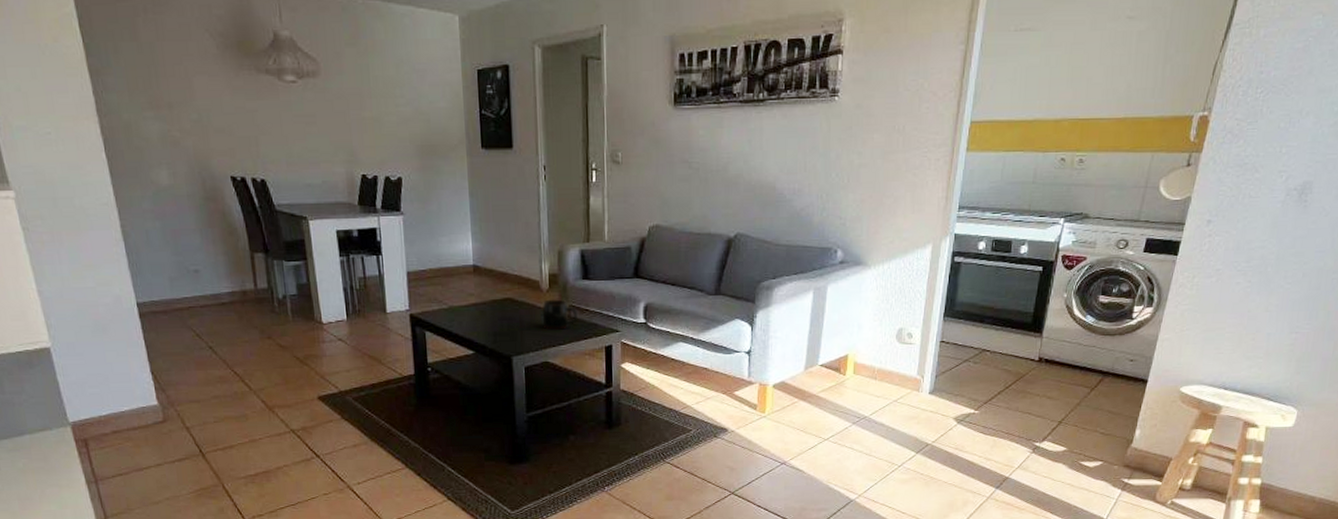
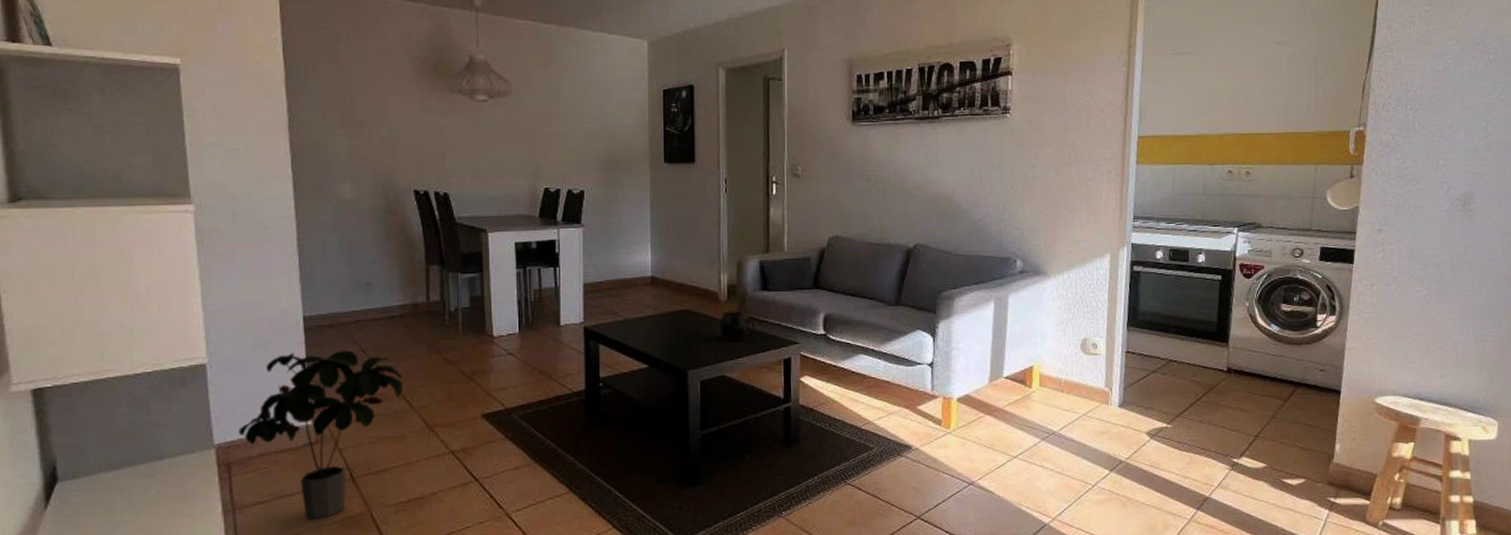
potted plant: none [90,335,241,490] -> present [238,350,403,519]

